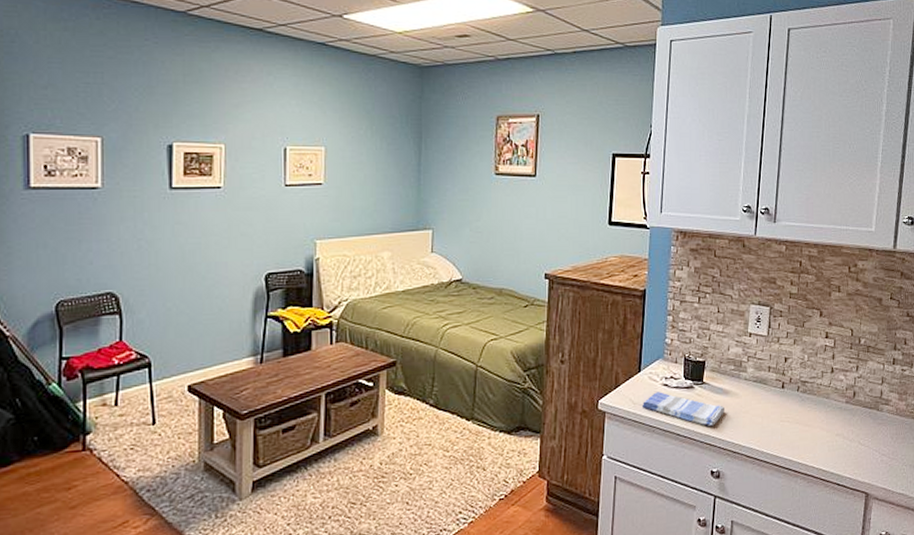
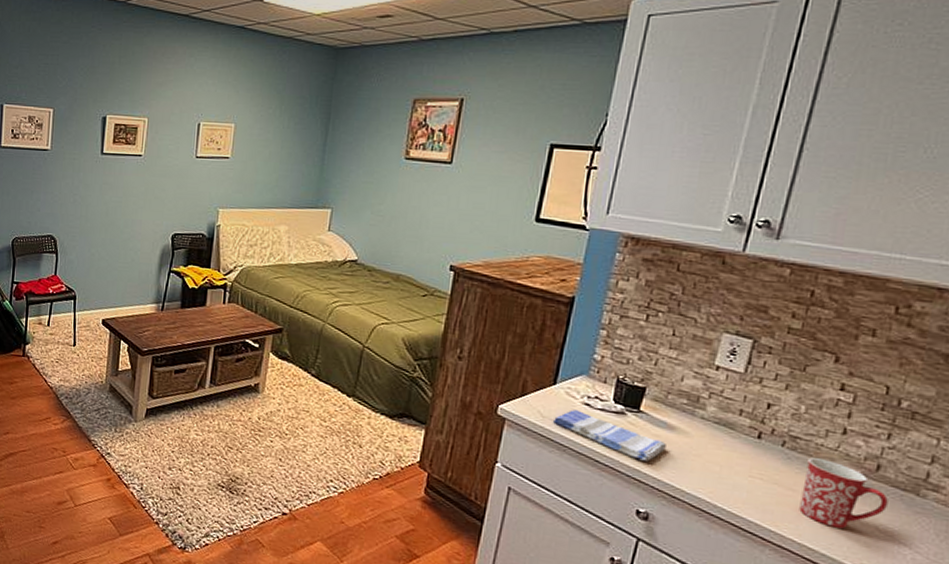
mug: none [814,395,863,449] -> present [799,458,888,529]

